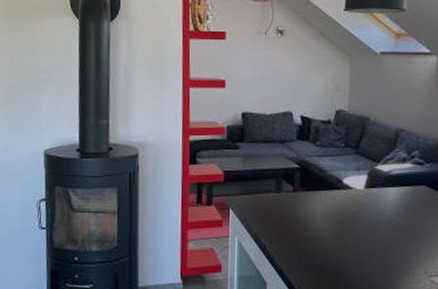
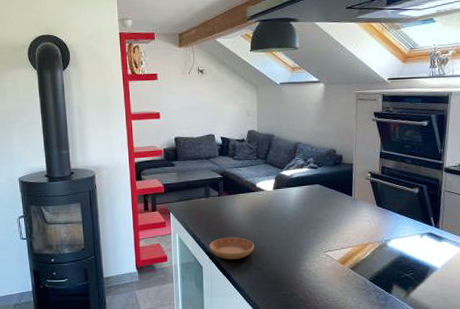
saucer: none [277,246,337,277] -> present [209,237,255,260]

